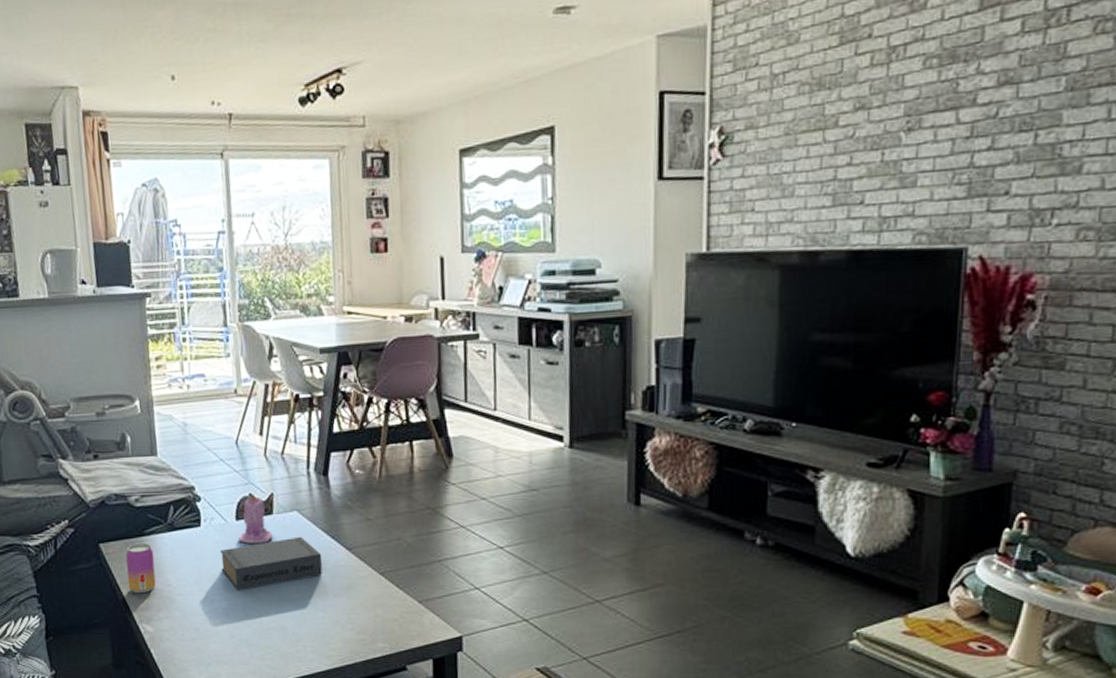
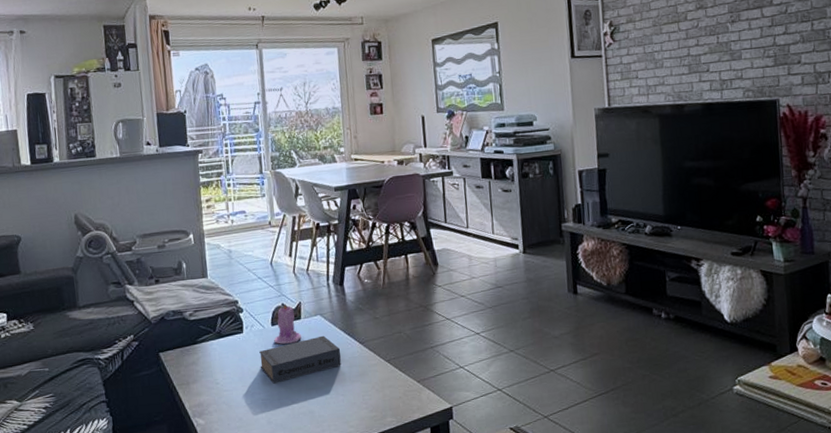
beverage can: present [125,543,156,594] -> none [181,350,207,393]

